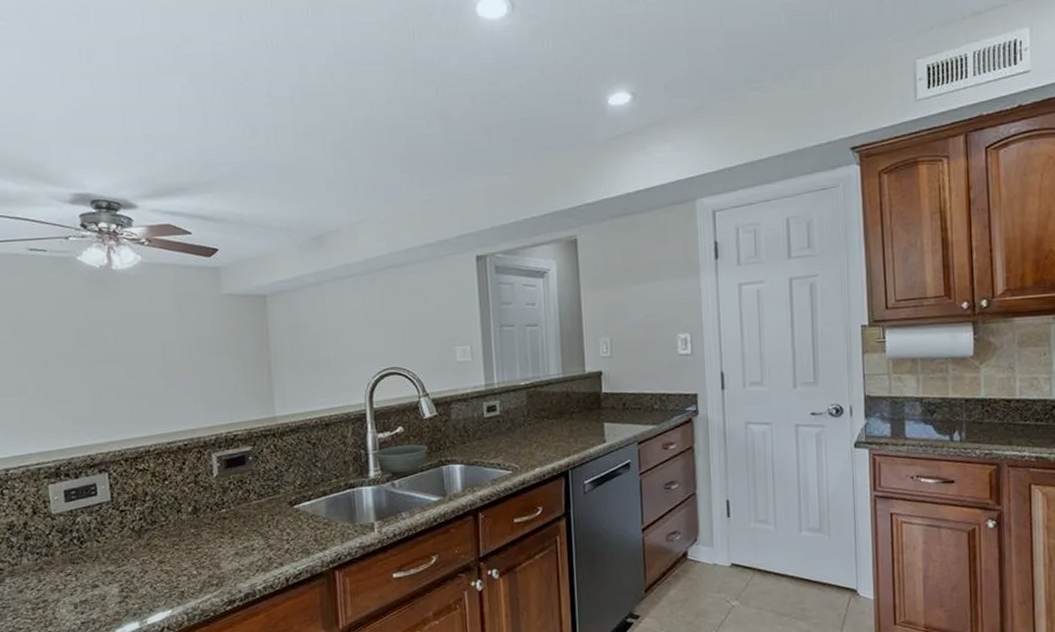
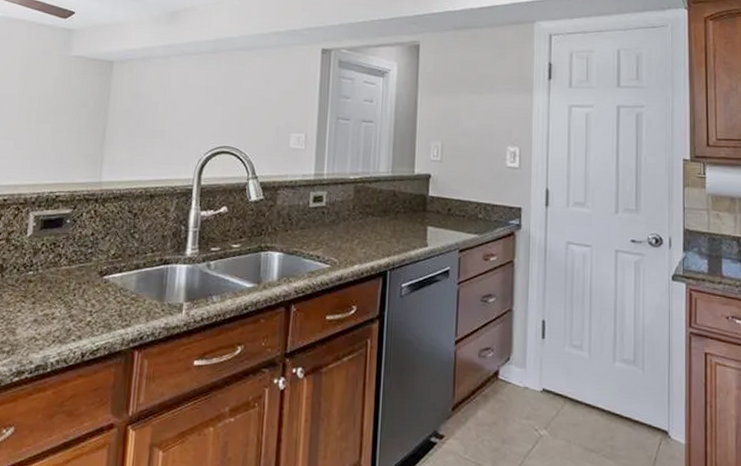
bowl: present [374,444,428,477] -> none [194,225,249,258]

